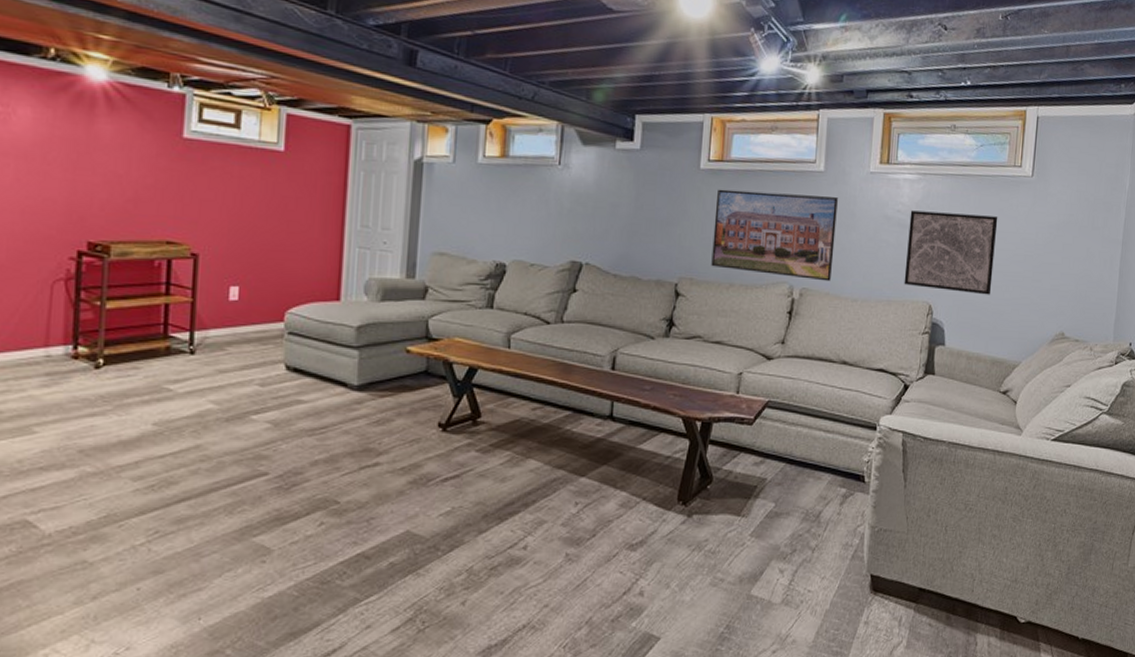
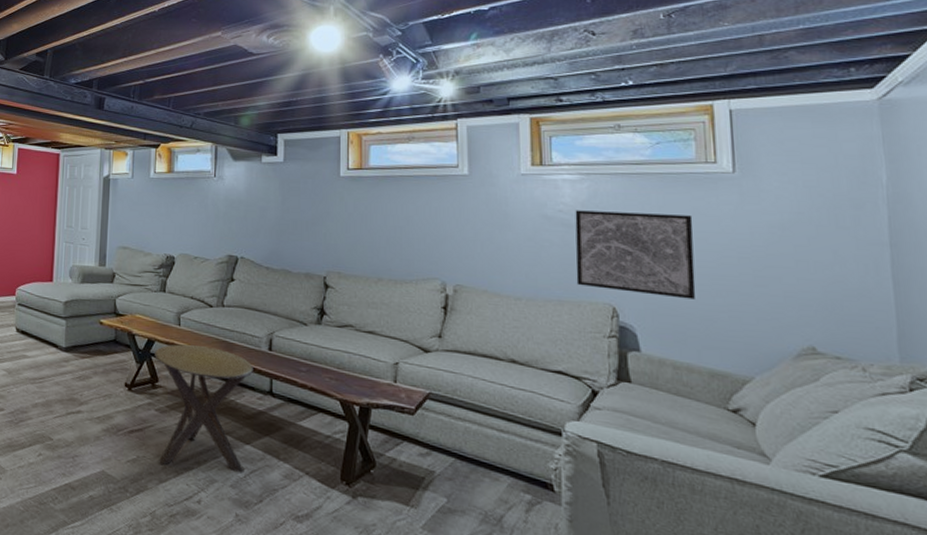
side table: none [477,370,593,514] -> present [155,344,253,474]
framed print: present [711,189,838,282] -> none [358,193,489,279]

